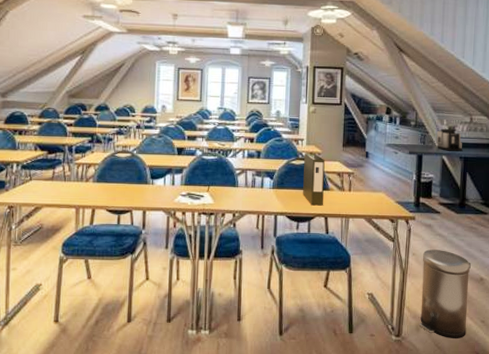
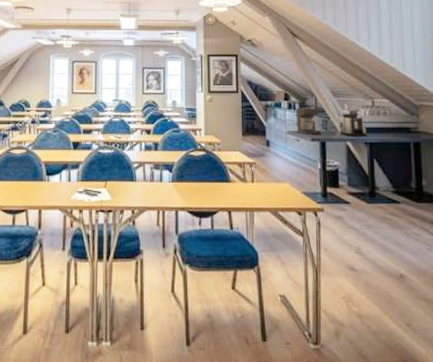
binder: present [303,153,325,206] -> none [203,143,225,199]
coffee maker: none [396,121,419,149] -> present [296,107,321,135]
pedal bin: present [419,249,471,338] -> none [335,244,392,345]

